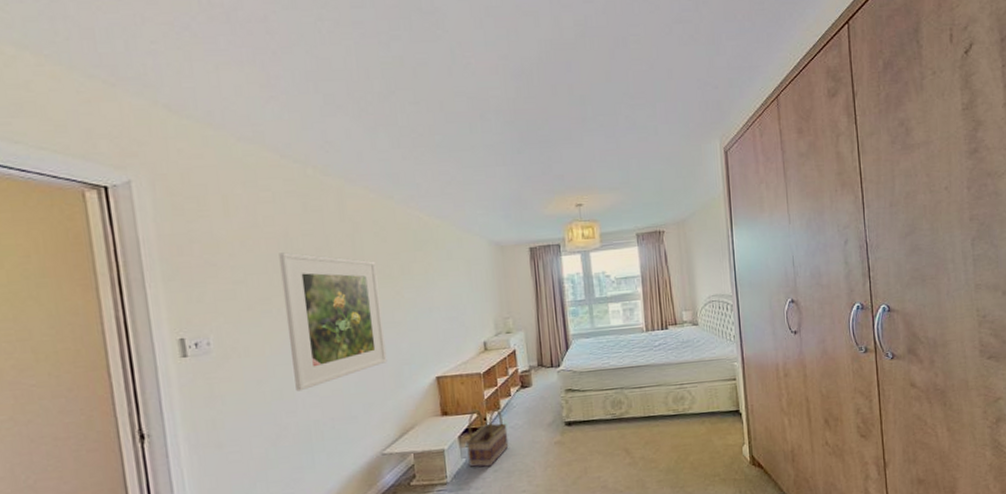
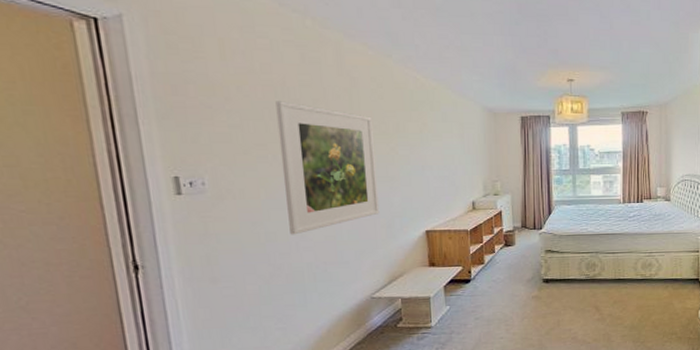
basket: present [466,408,509,468] -> none [451,263,490,315]

